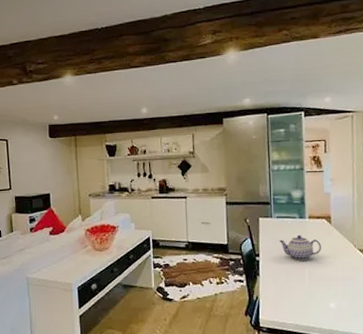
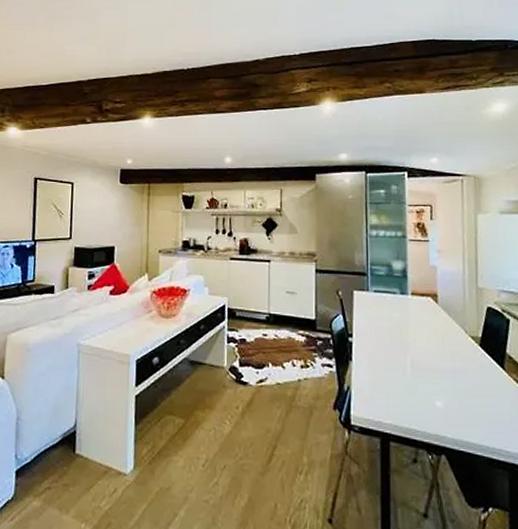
teapot: present [279,234,321,261] -> none [376,313,426,346]

